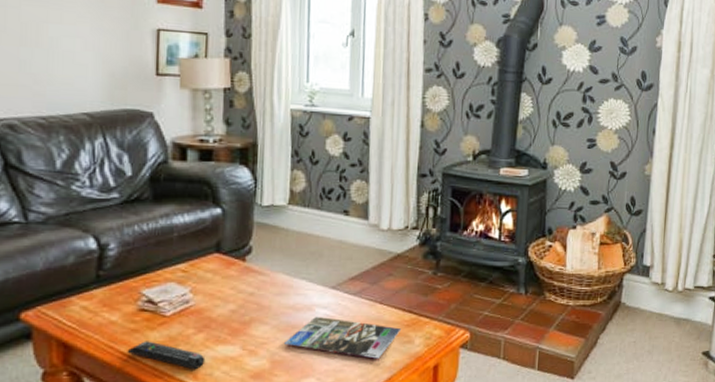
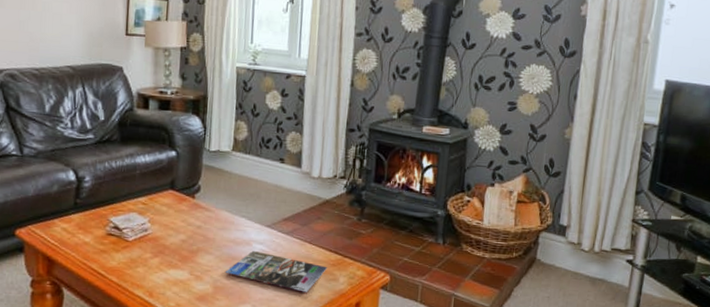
remote control: present [127,341,206,370] -> none [97,261,160,289]

